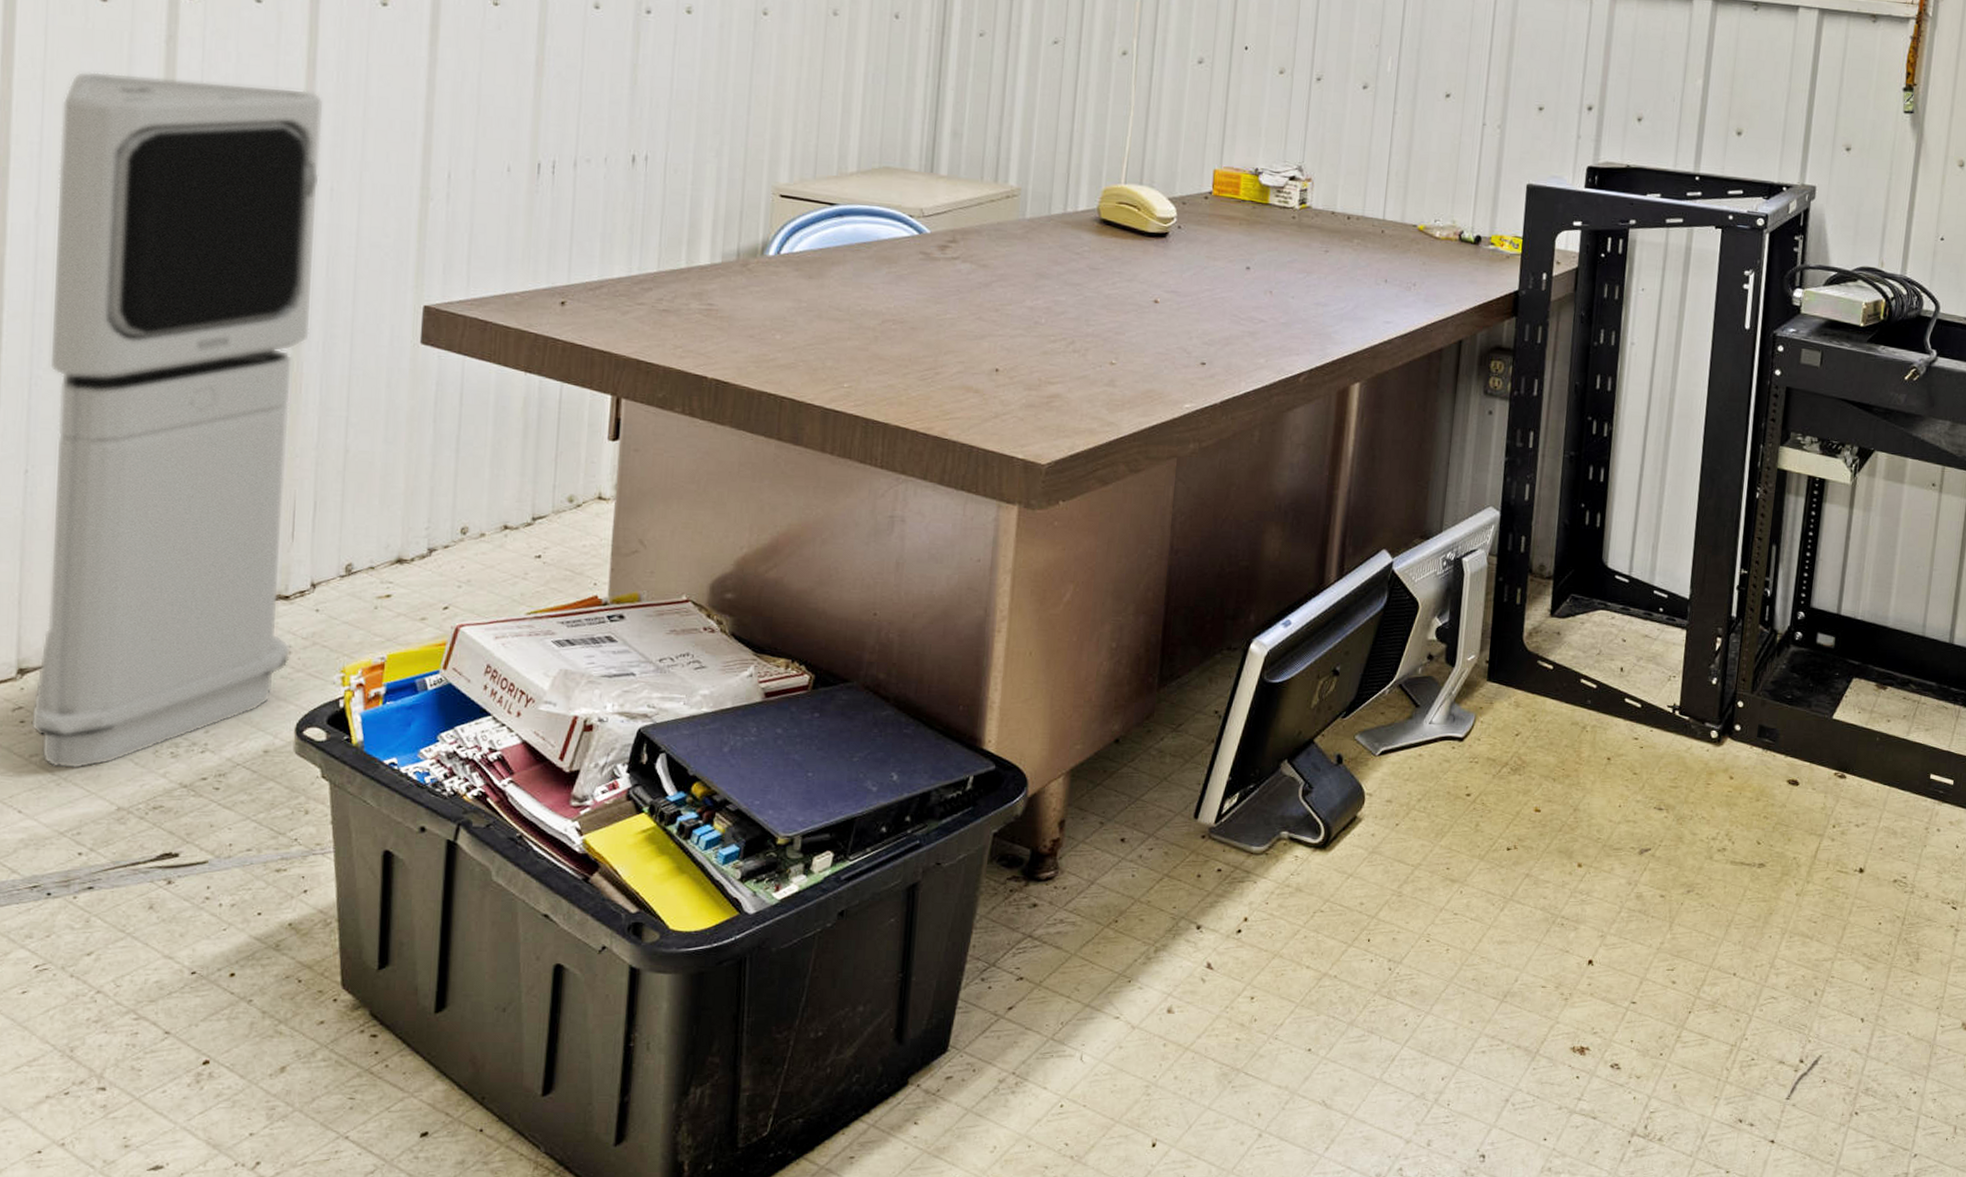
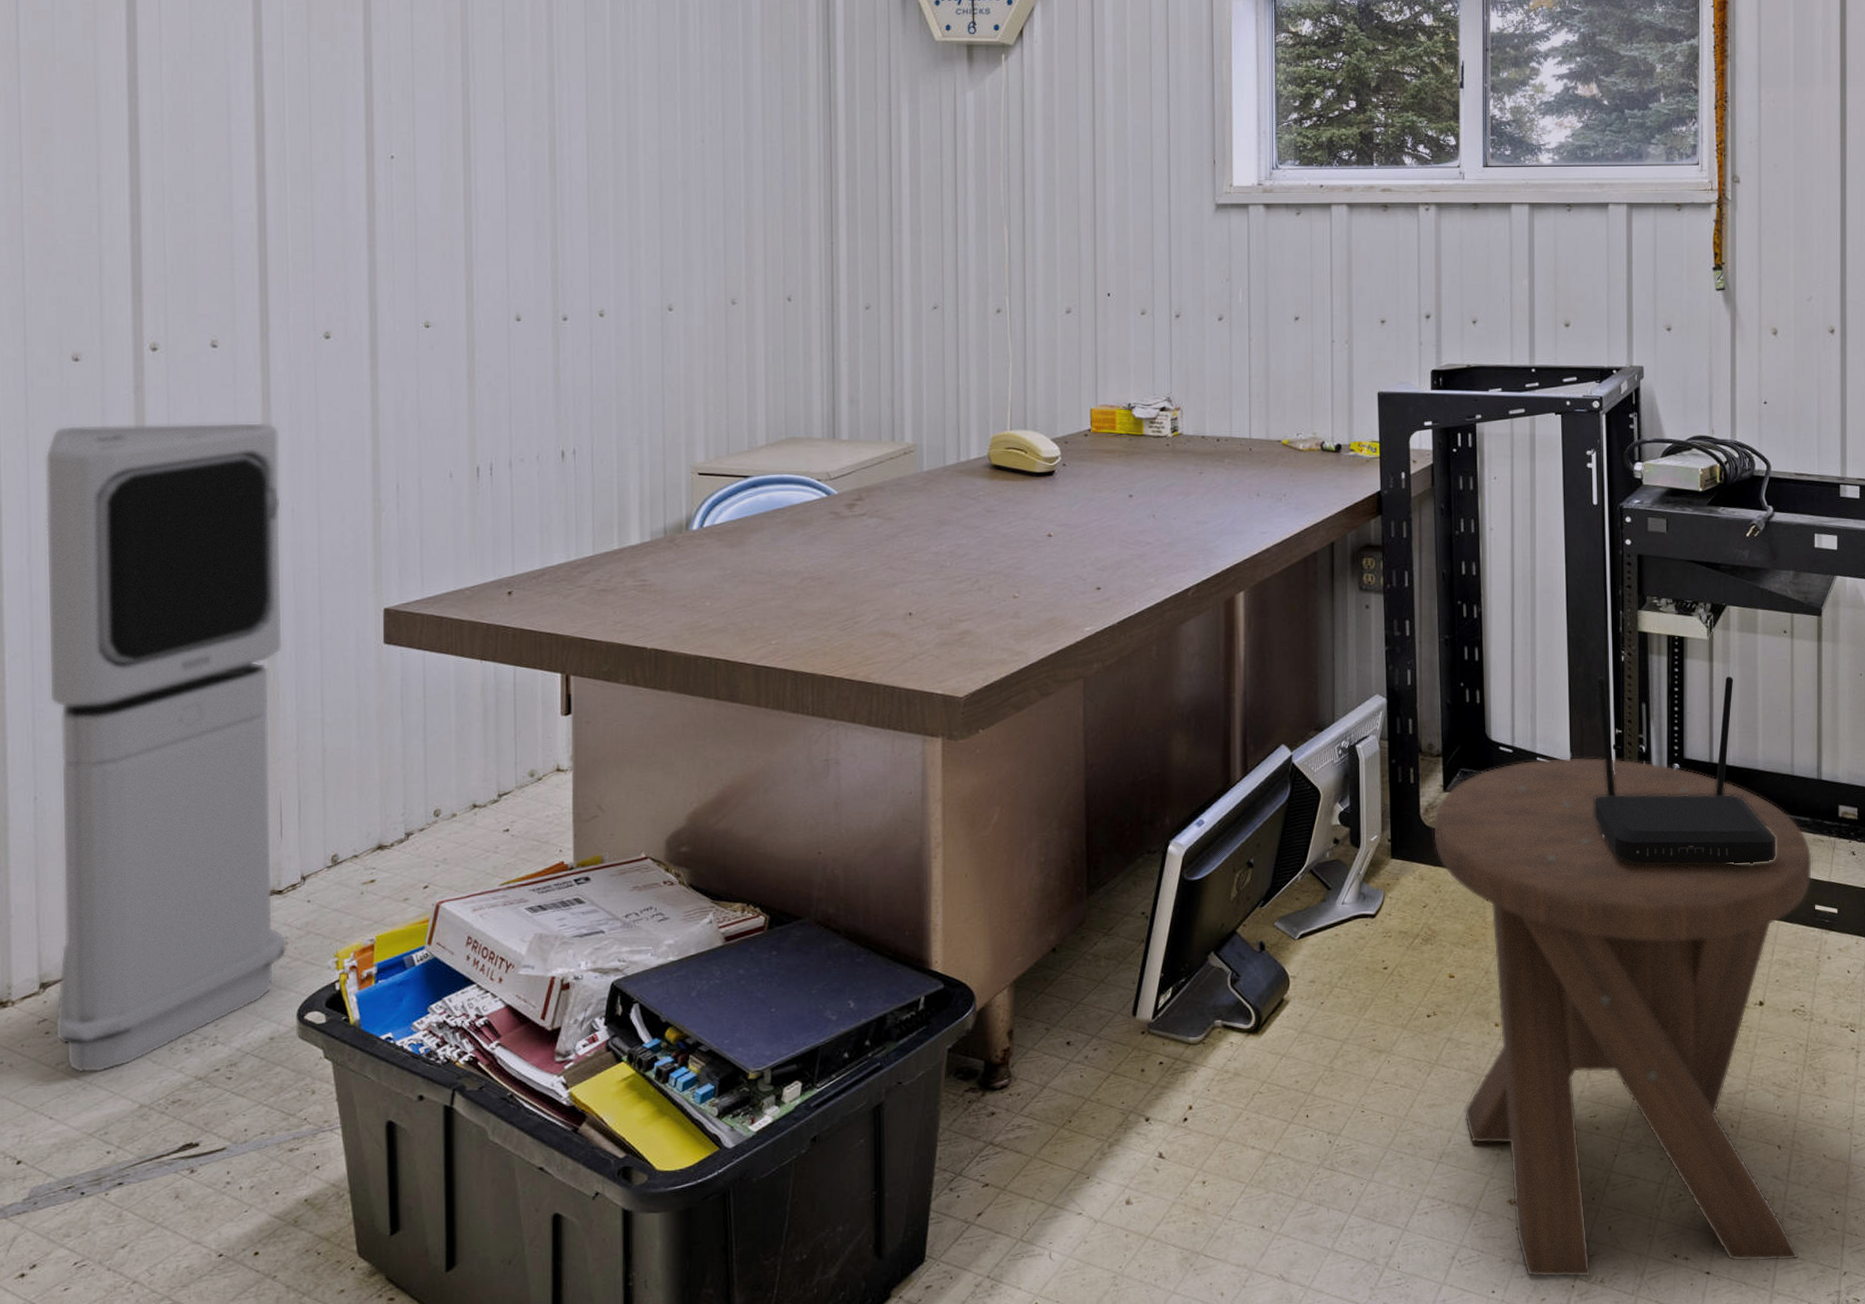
music stool: none [1534,592,1934,1137] -> present [1433,757,1813,1278]
wireless router: none [1707,512,1897,724] -> present [1593,676,1776,864]

